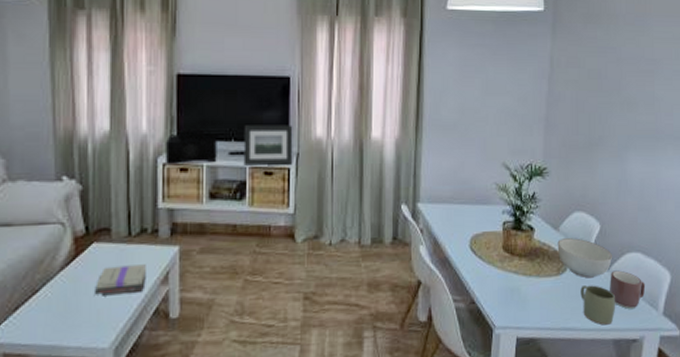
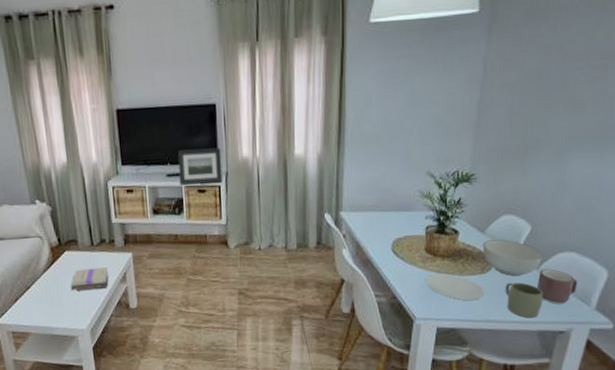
speaker: present [165,129,217,164] -> none [112,156,157,187]
plate: none [504,274,562,306] -> present [426,273,485,301]

